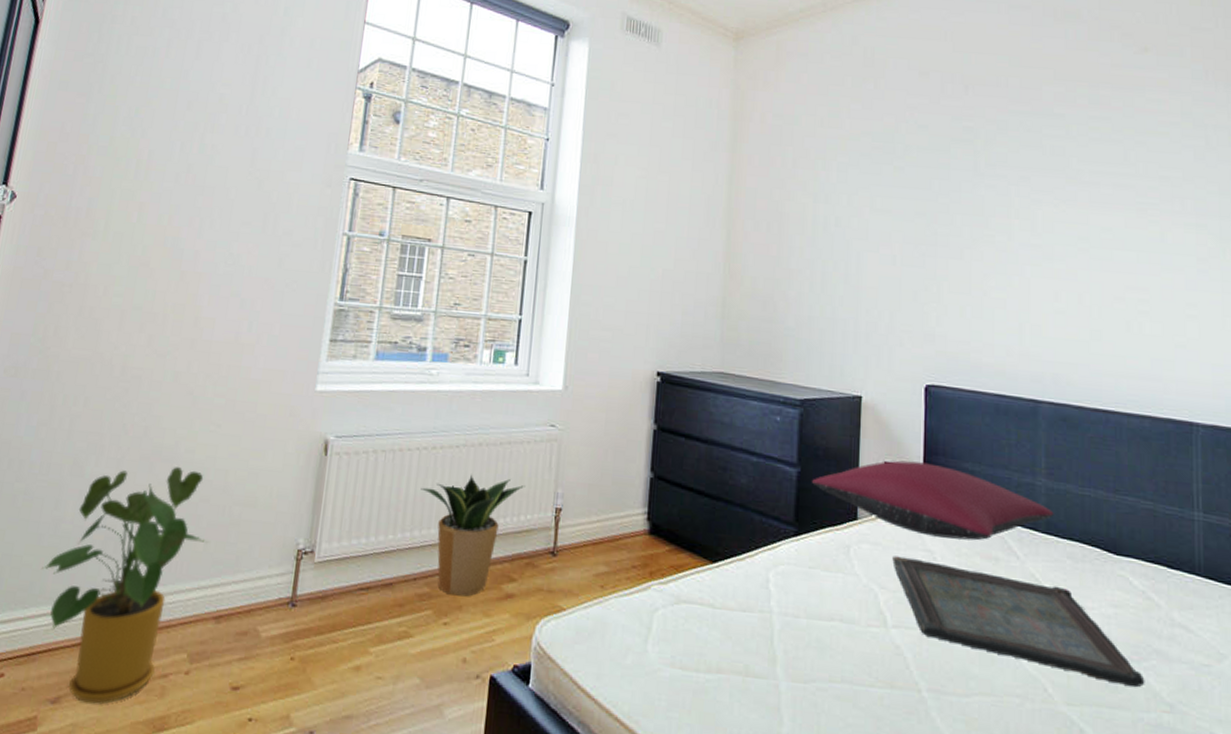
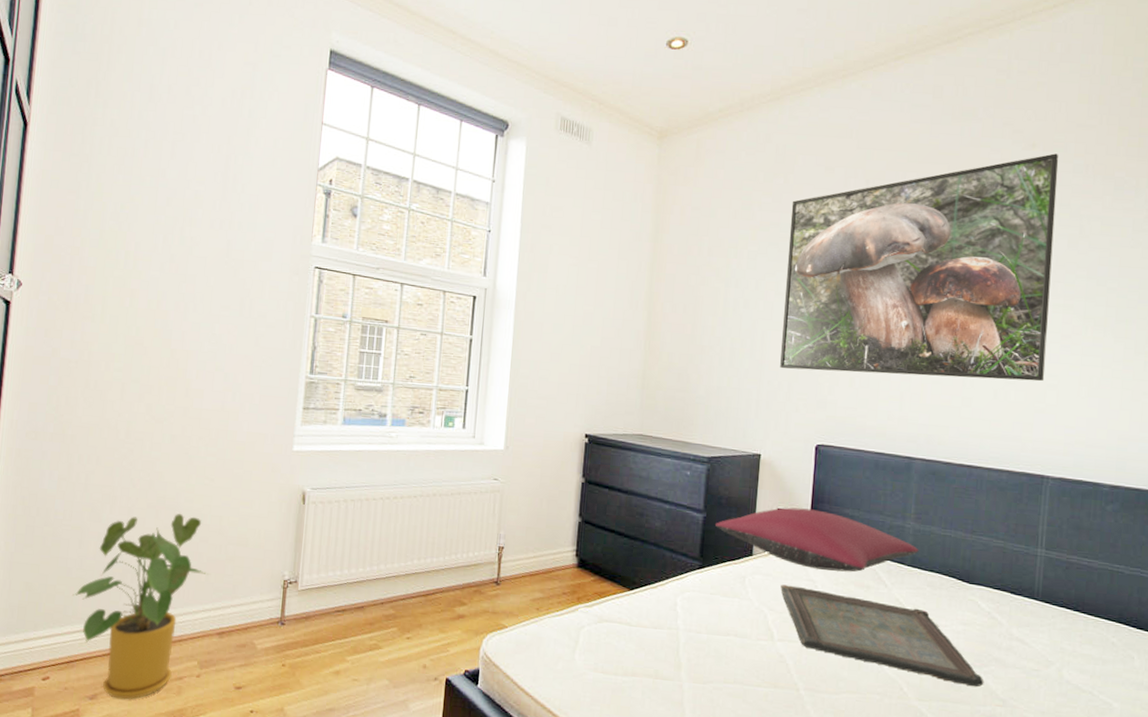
potted plant: present [420,474,526,597] -> none [385,519,473,617]
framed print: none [879,58,1183,312] -> present [780,153,1059,382]

